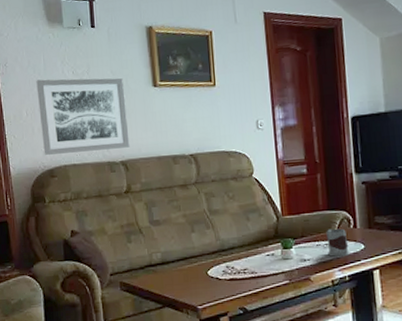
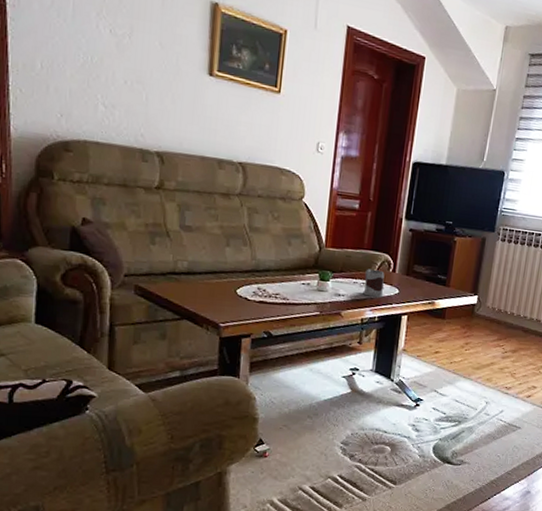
wall art: present [36,78,130,155] -> none [58,27,174,138]

